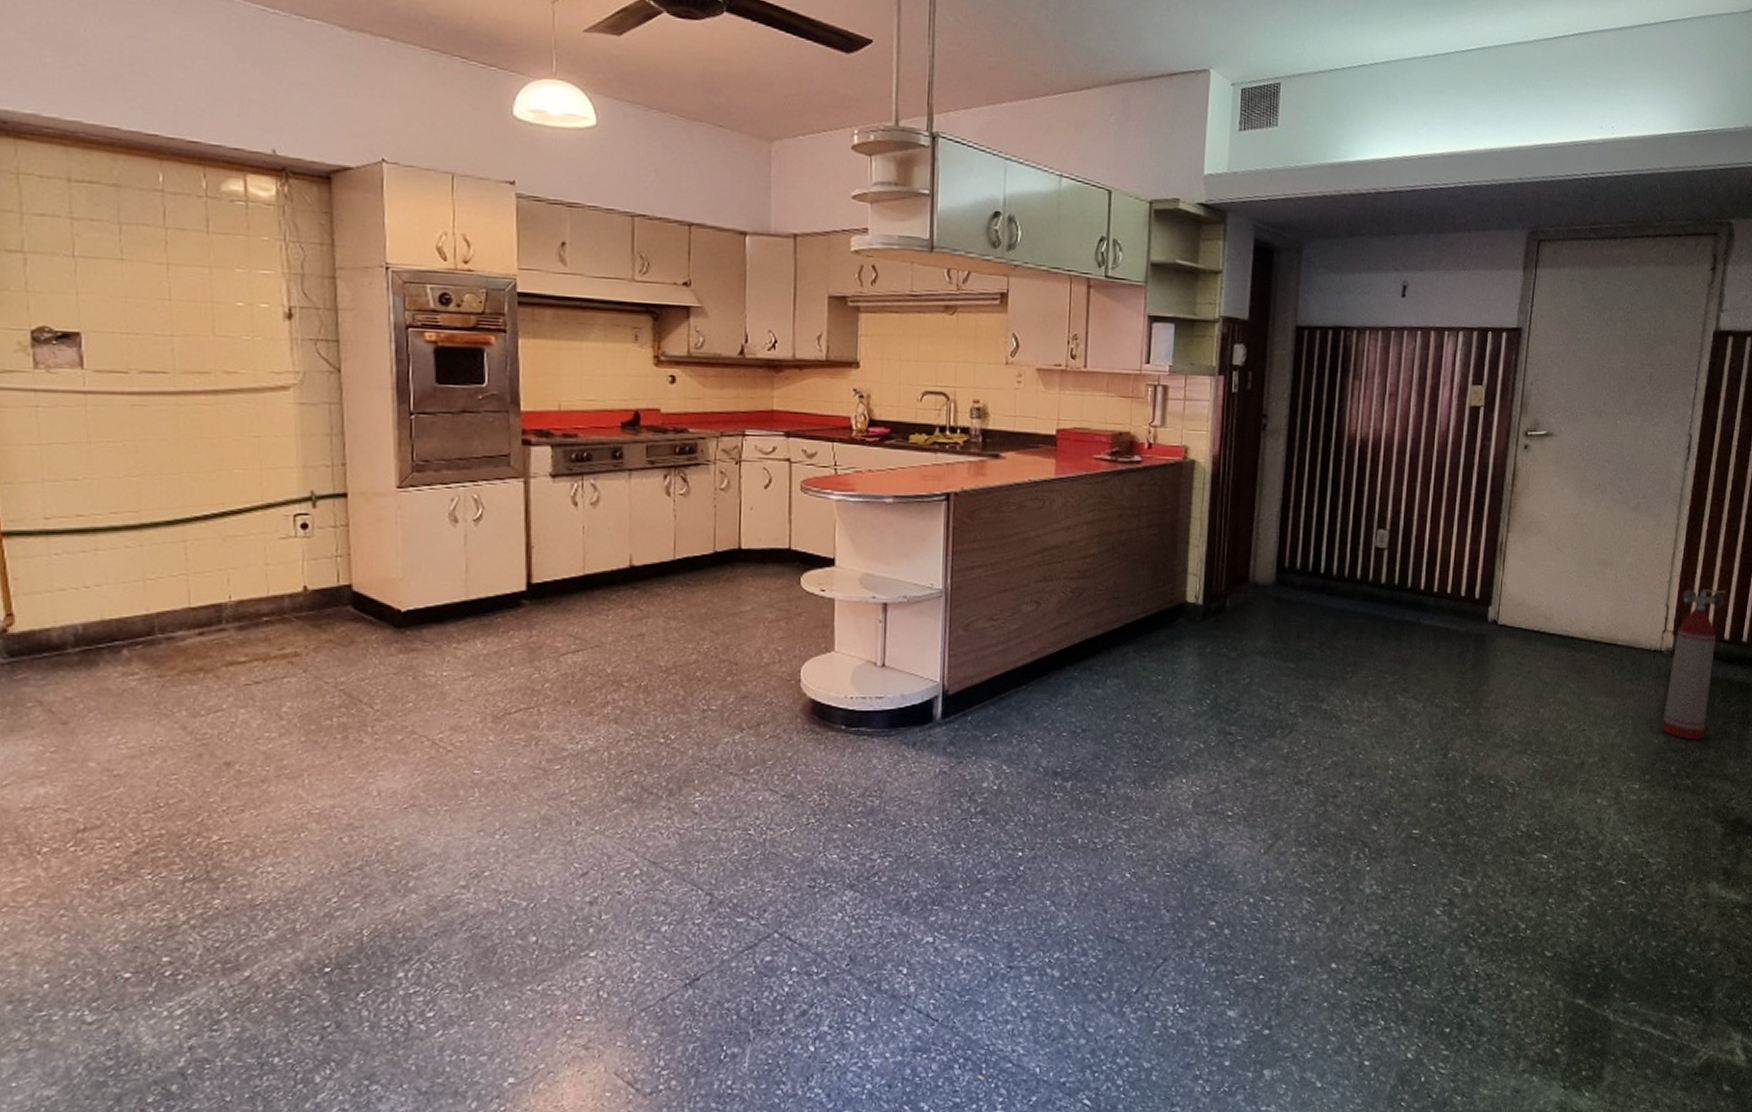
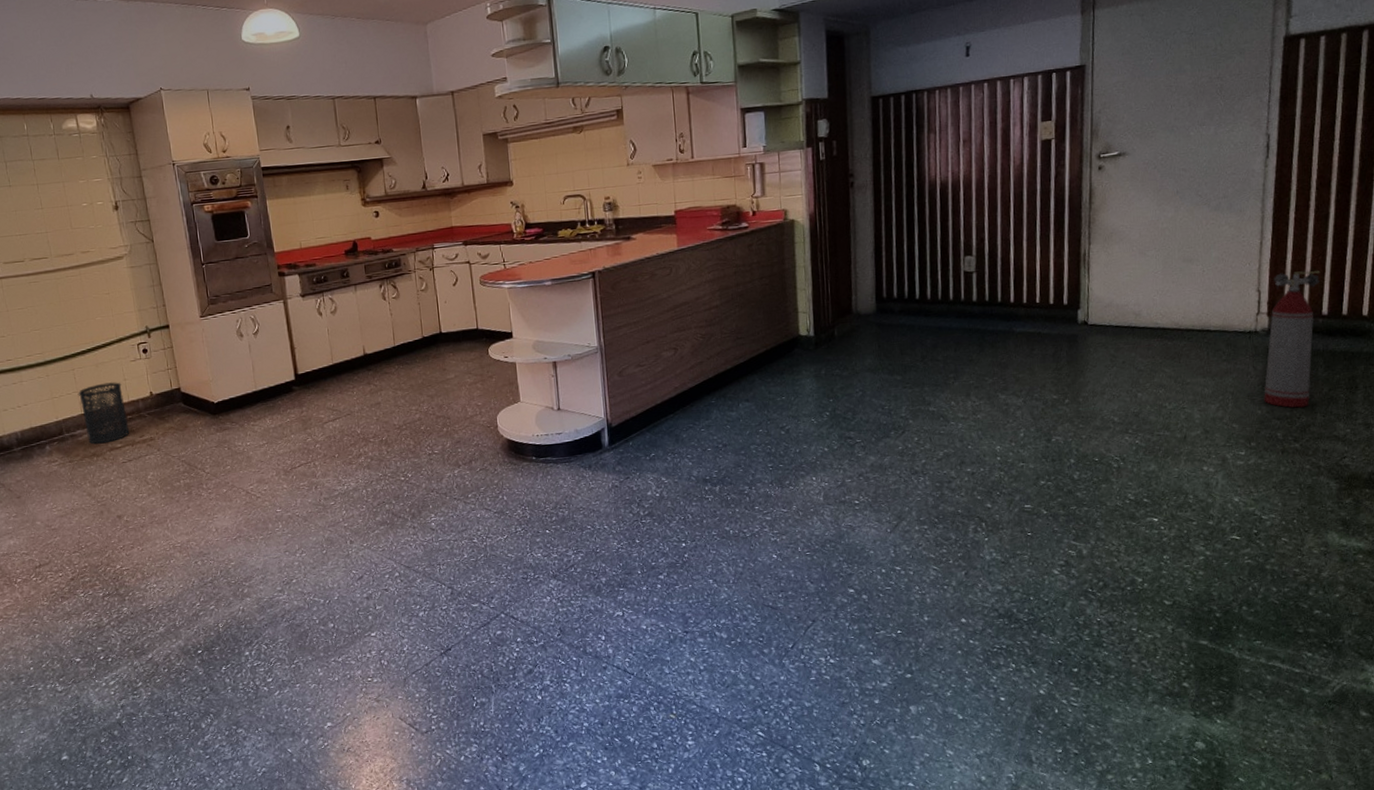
trash can: none [187,564,263,654] -> present [77,381,130,444]

